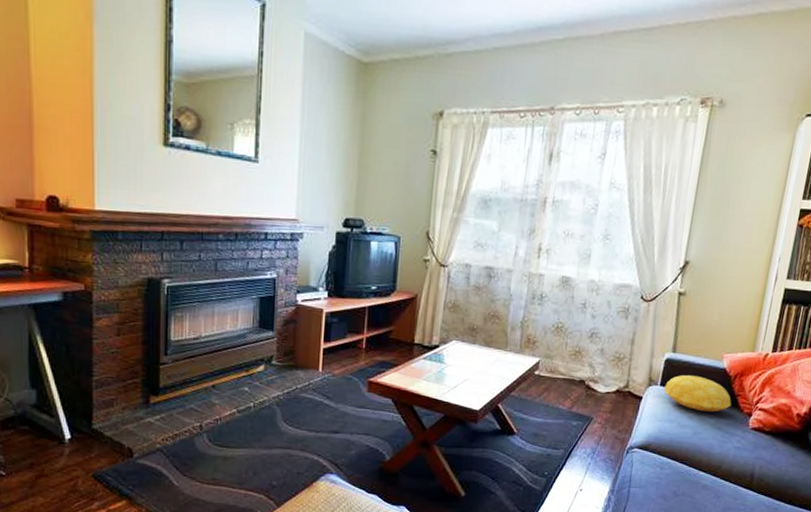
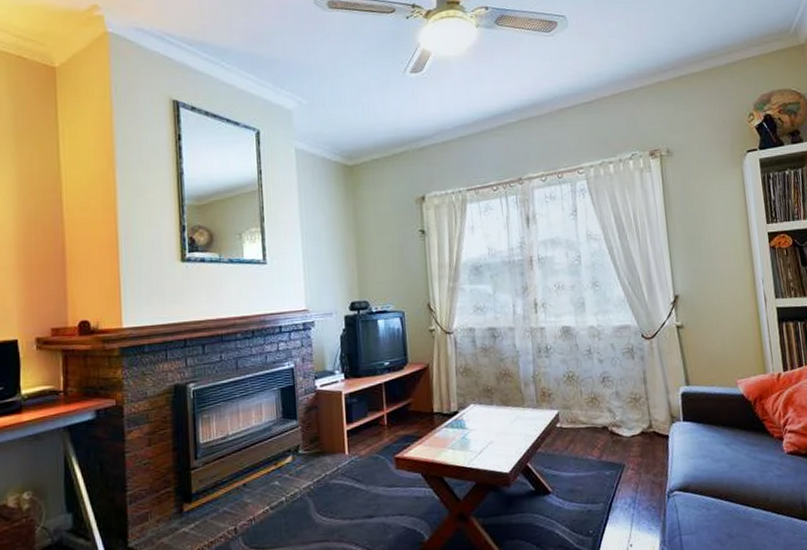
cushion: present [664,375,732,412] -> none [688,406,760,442]

